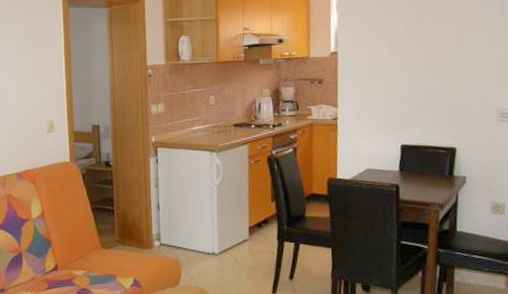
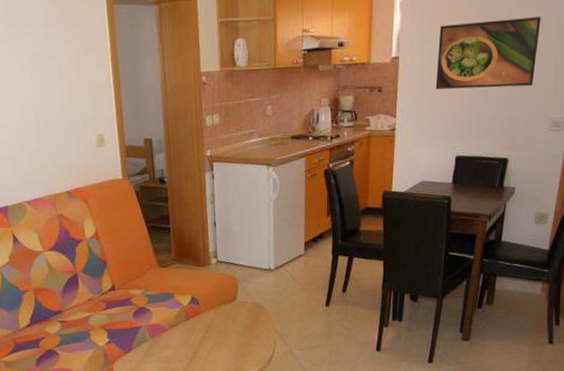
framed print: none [375,15,478,82] -> present [435,17,541,90]

